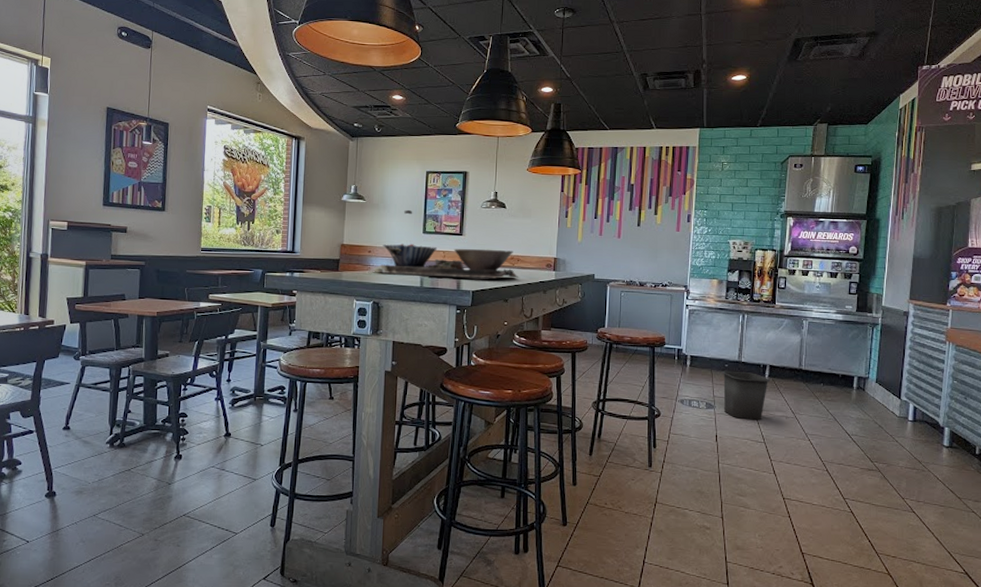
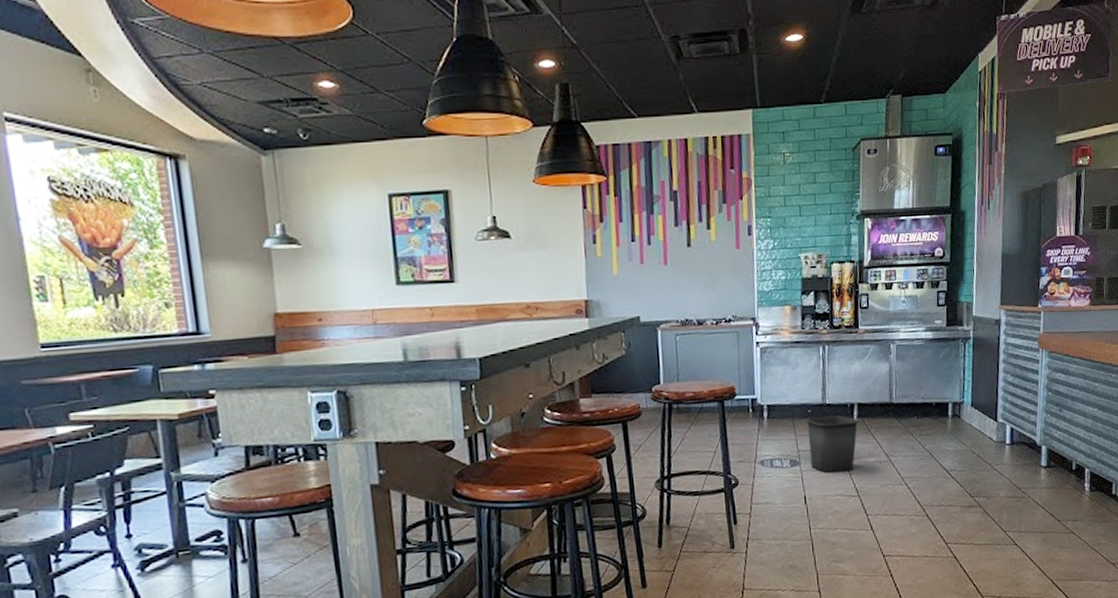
food tray: present [368,210,518,280] -> none [322,253,540,351]

